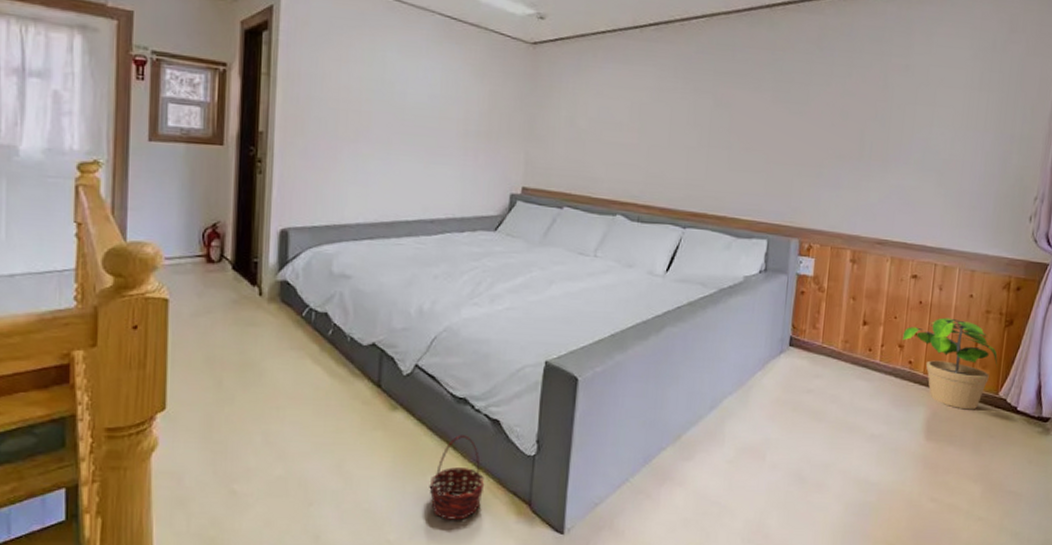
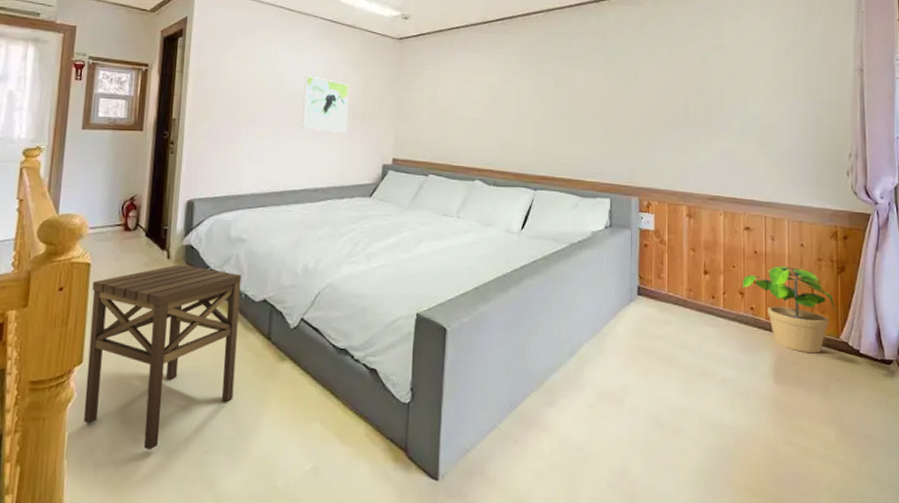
side table: none [170,302,346,502] -> present [83,264,241,451]
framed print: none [415,84,472,155] -> present [302,75,349,133]
basket: present [429,435,485,520] -> none [313,384,364,467]

